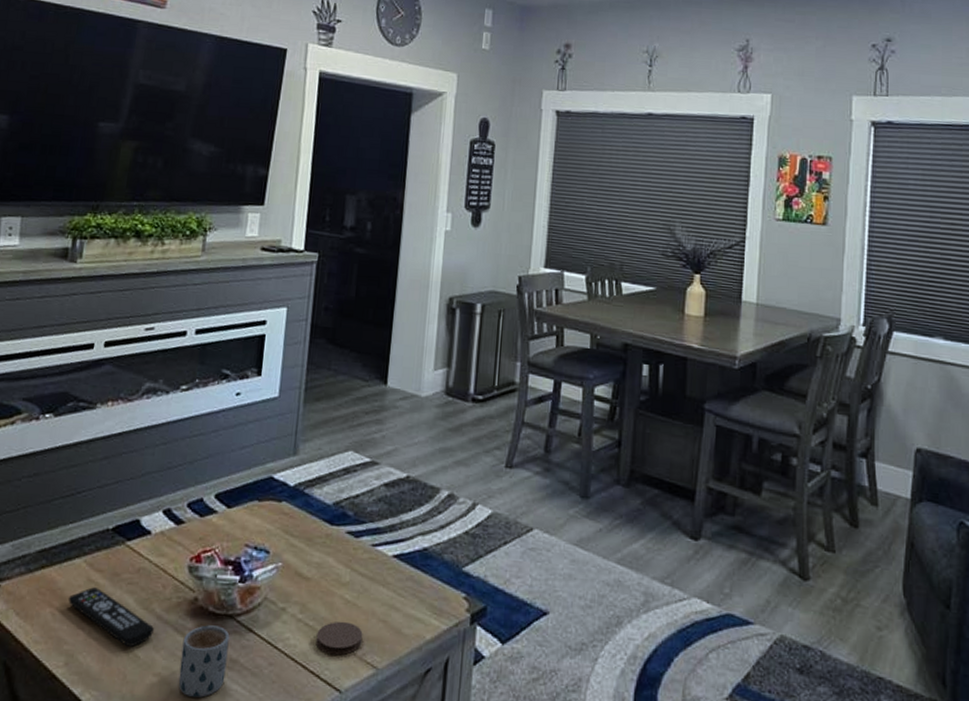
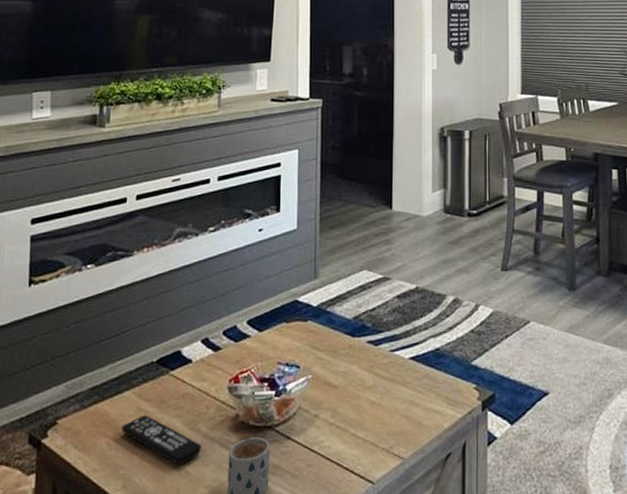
coaster: present [316,621,363,656] -> none [347,420,389,451]

